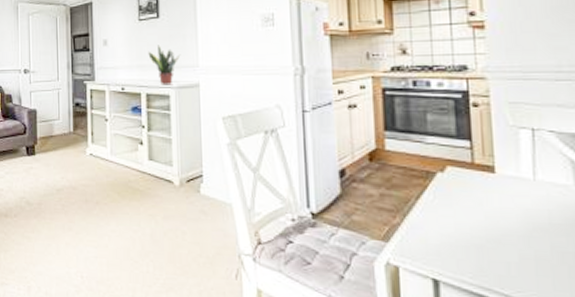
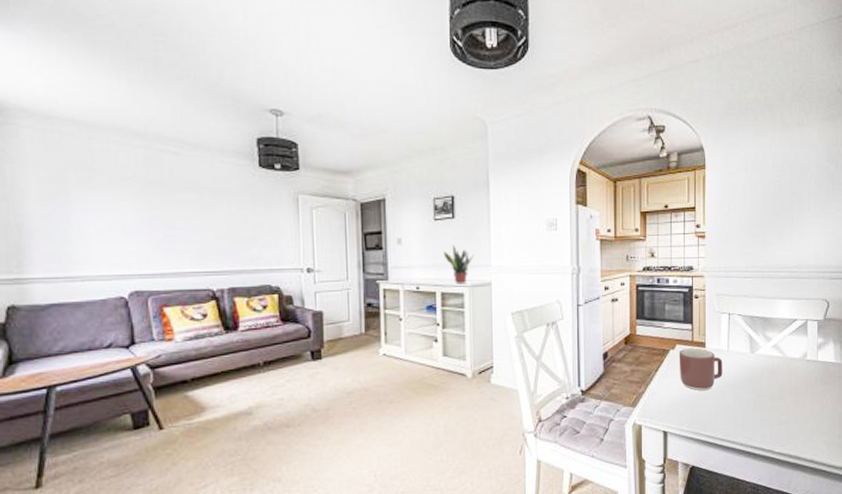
mug: none [451,172,528,232] -> present [679,348,723,391]

